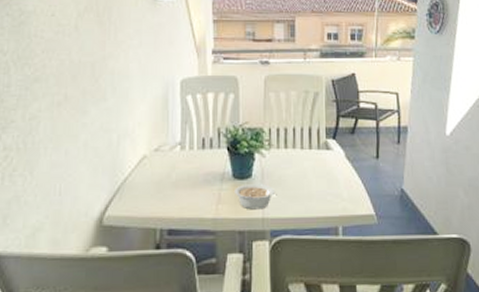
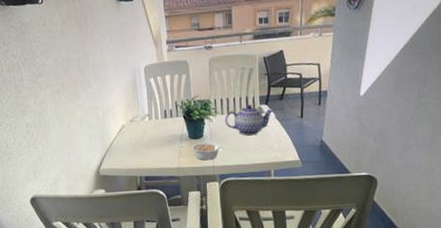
teapot: none [281,137,343,179] -> present [225,104,273,136]

